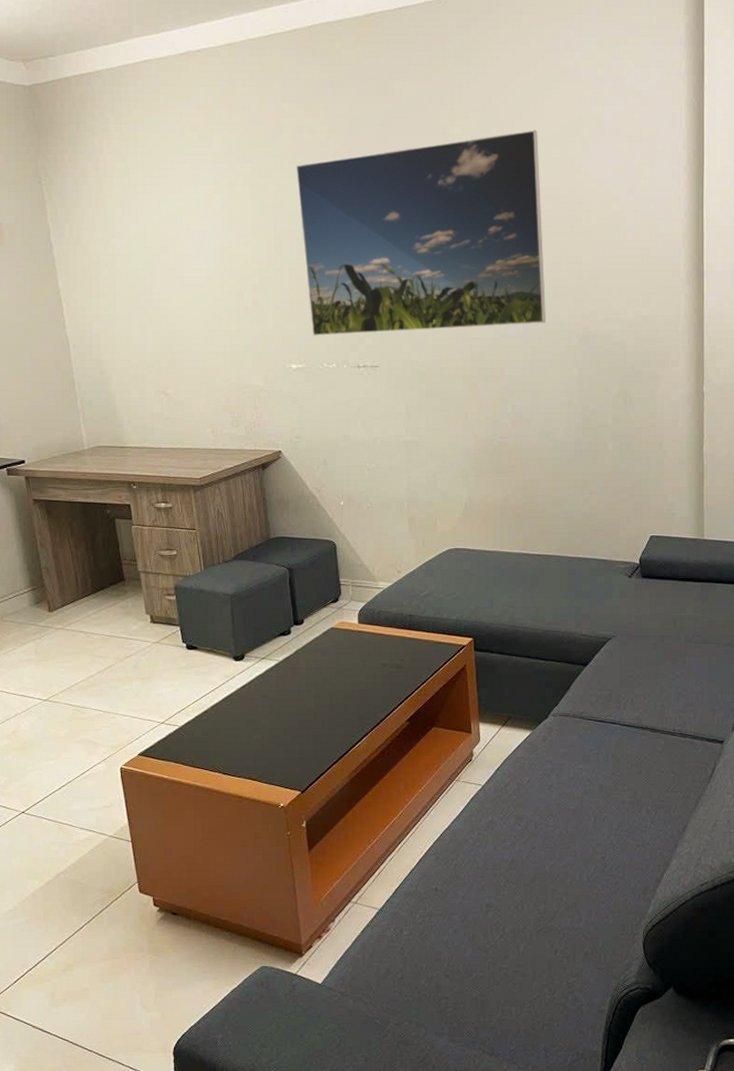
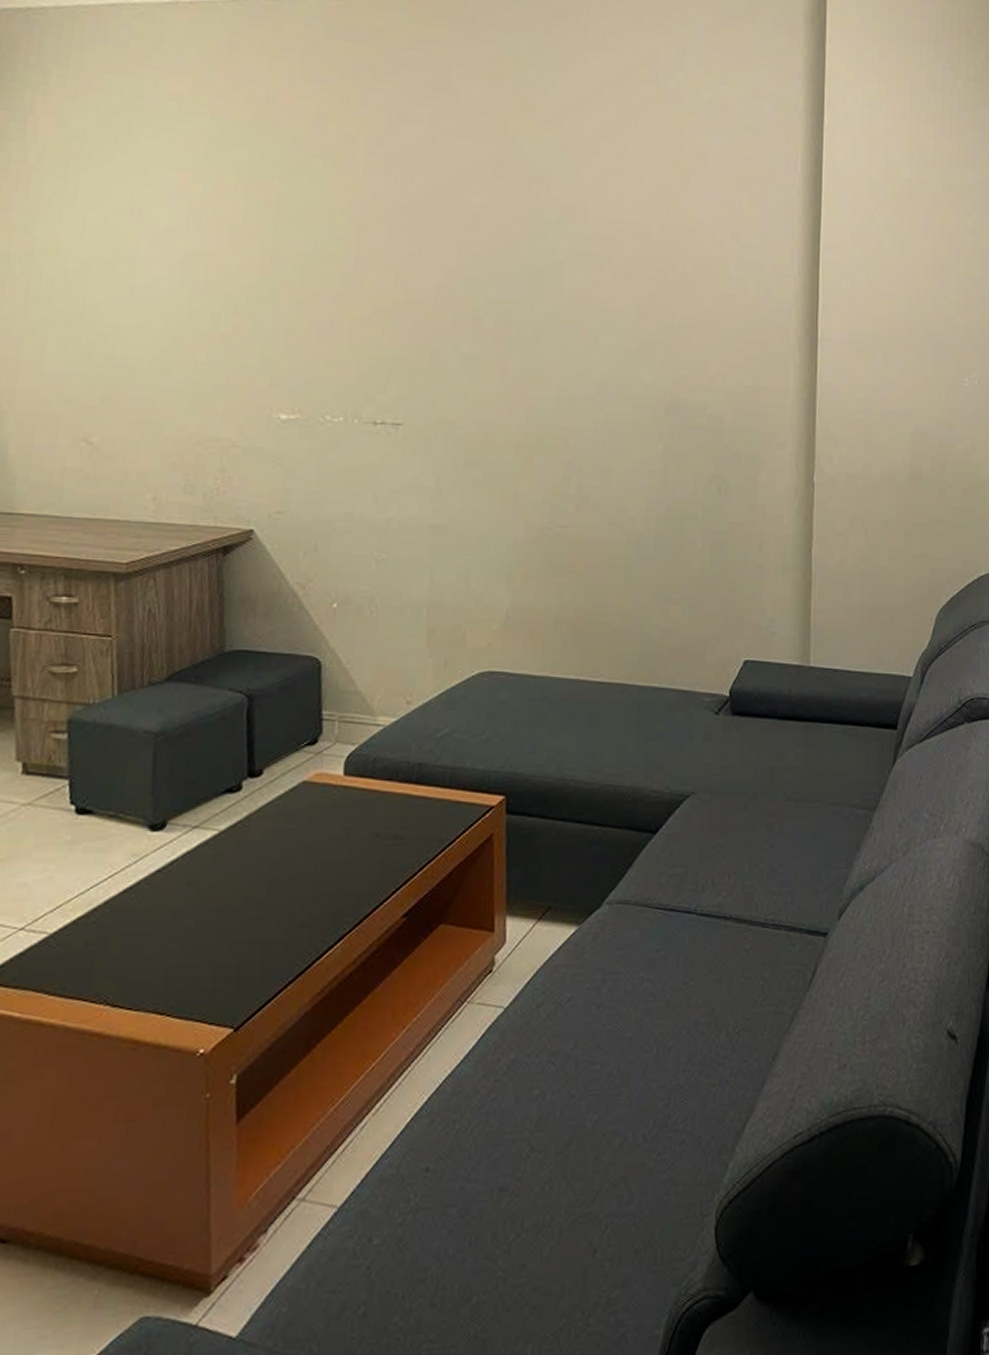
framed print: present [296,129,546,336] -> none [310,152,628,386]

